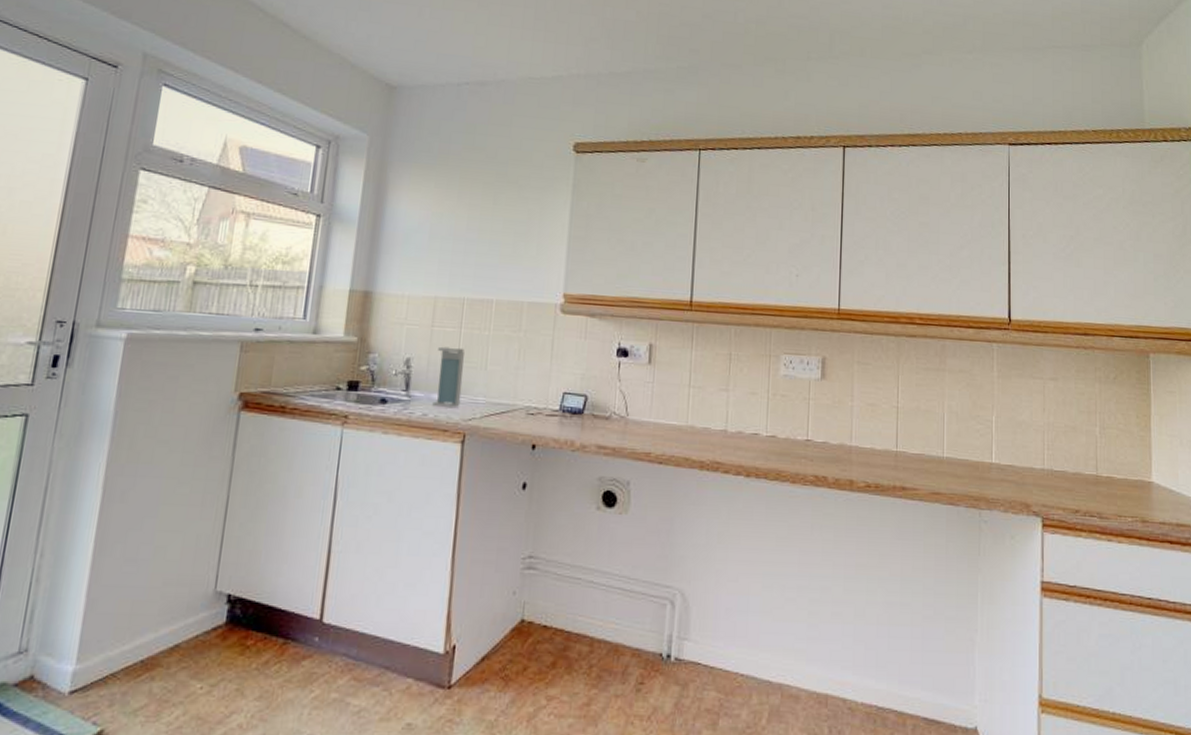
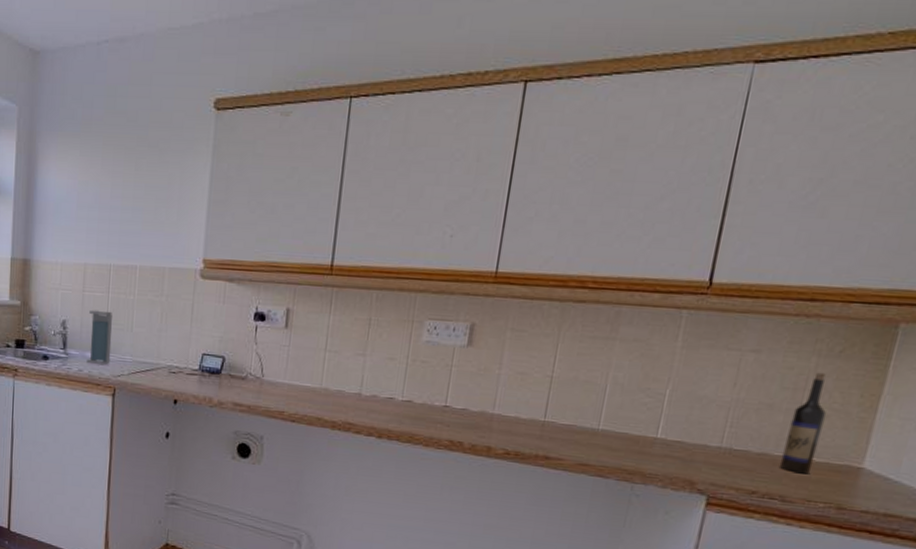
wine bottle: none [1091,397,1117,491] -> present [779,372,827,475]

